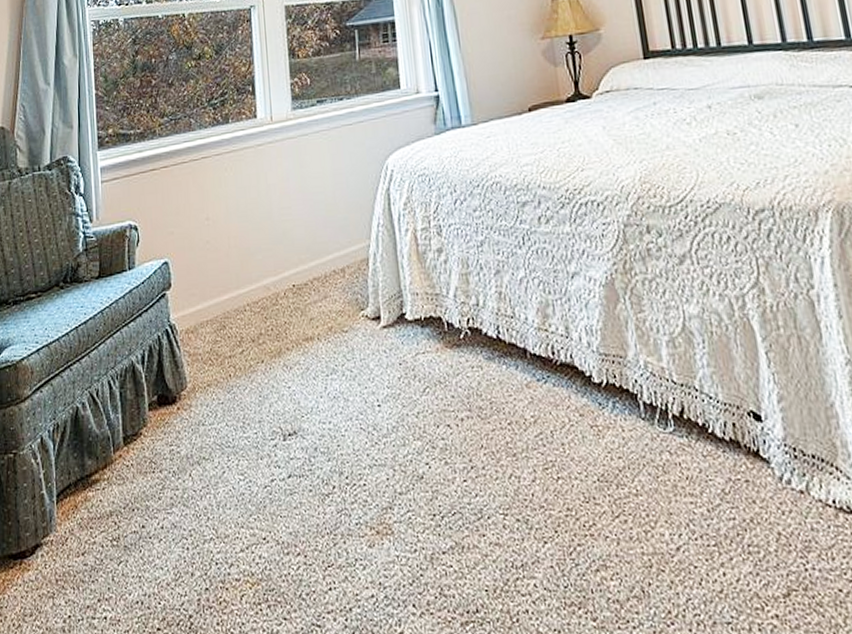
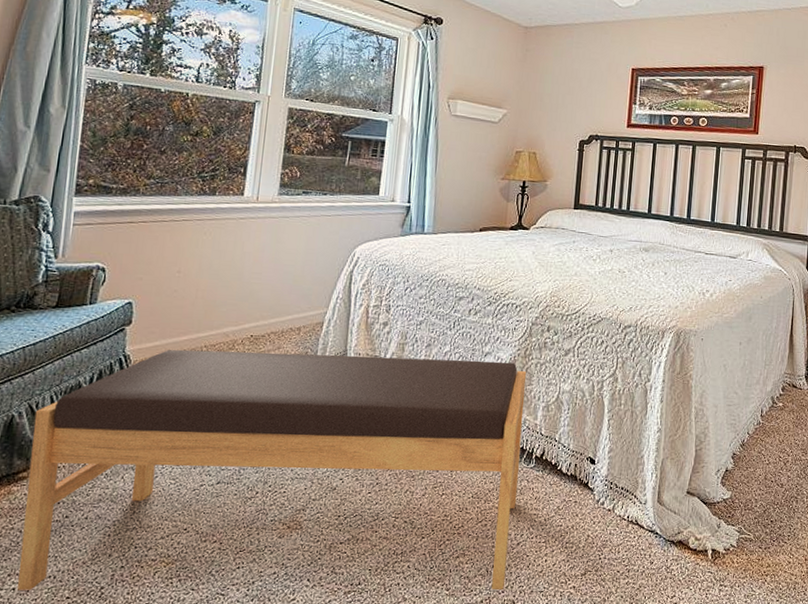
bench: none [97,282,673,620] -> present [17,349,527,590]

